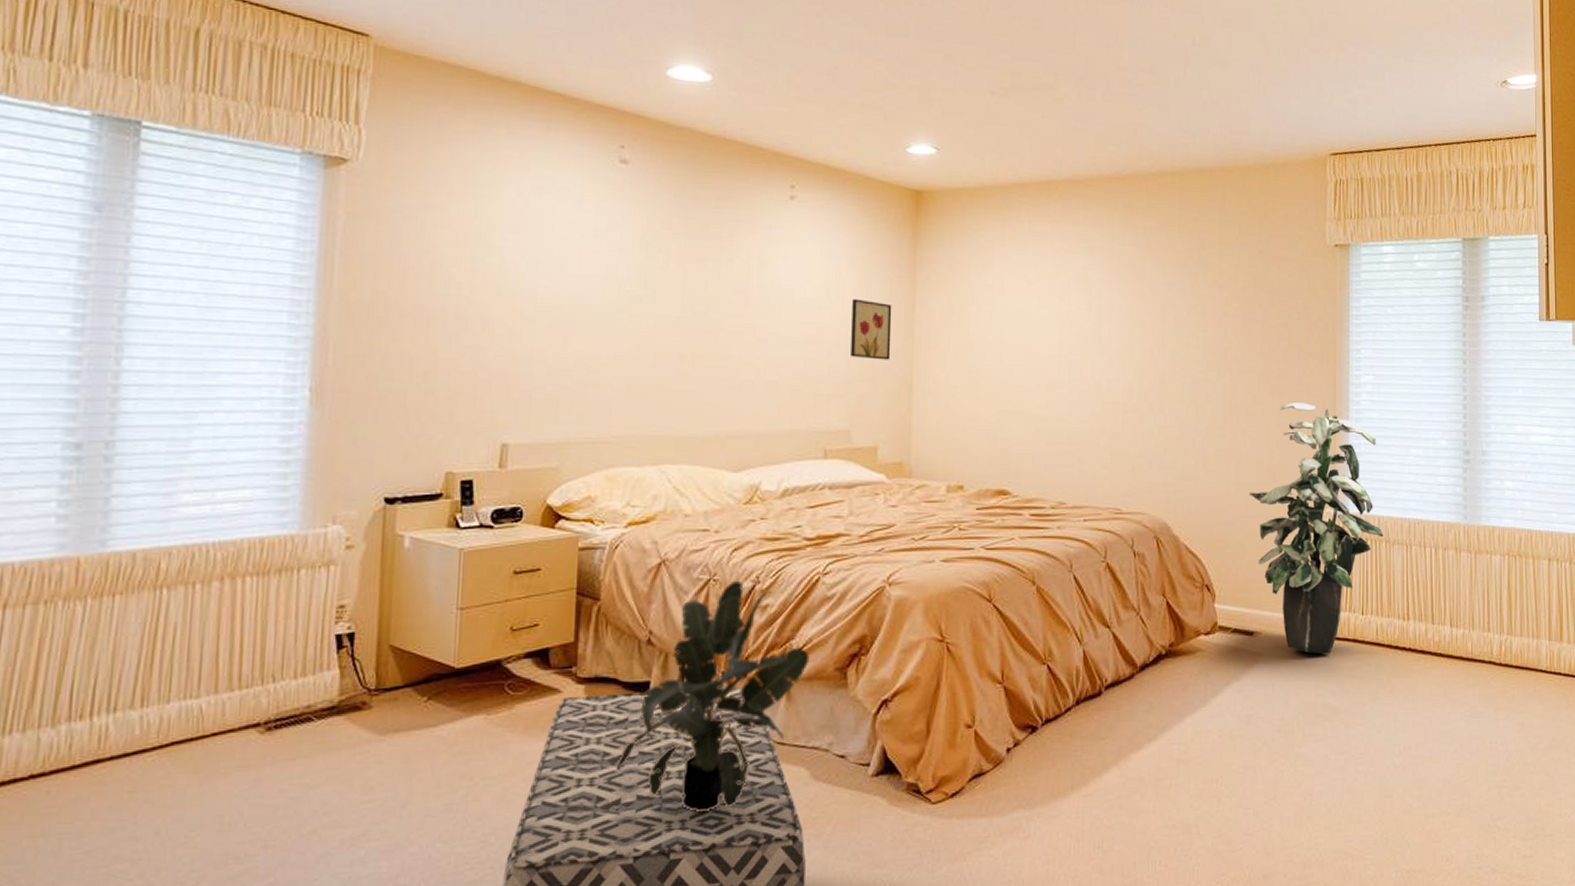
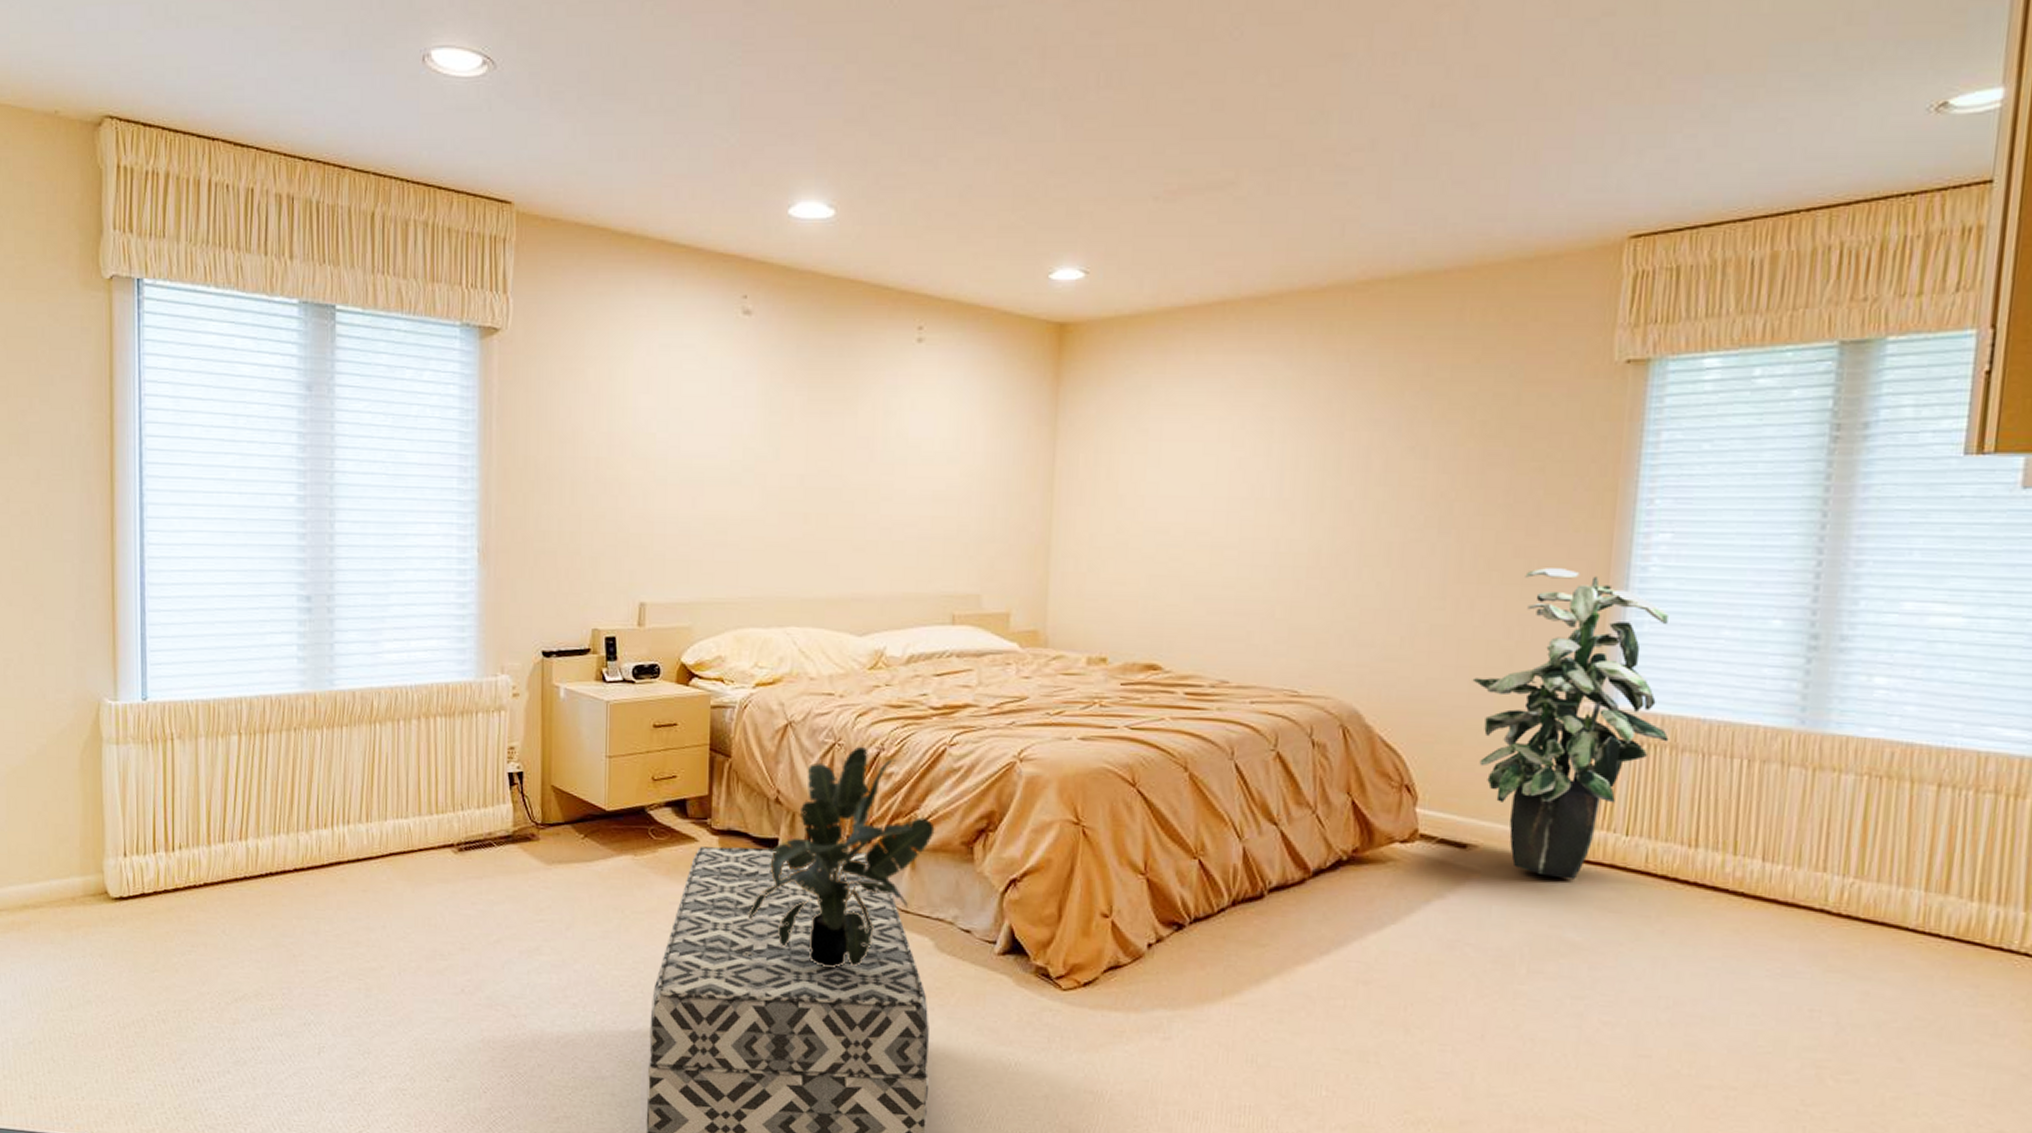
wall art: present [851,298,892,360] -> none [982,450,1029,518]

